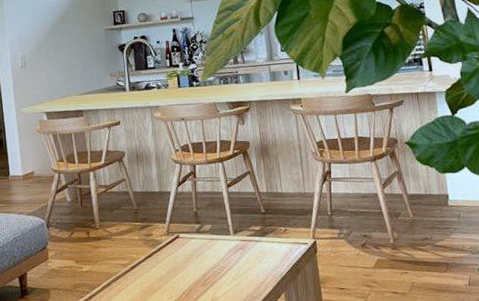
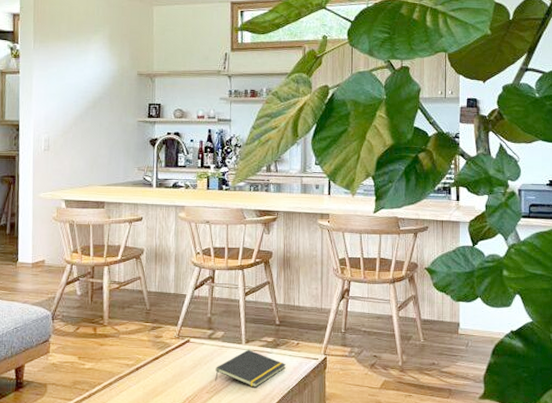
notepad: none [207,239,276,277] -> present [215,349,286,388]

